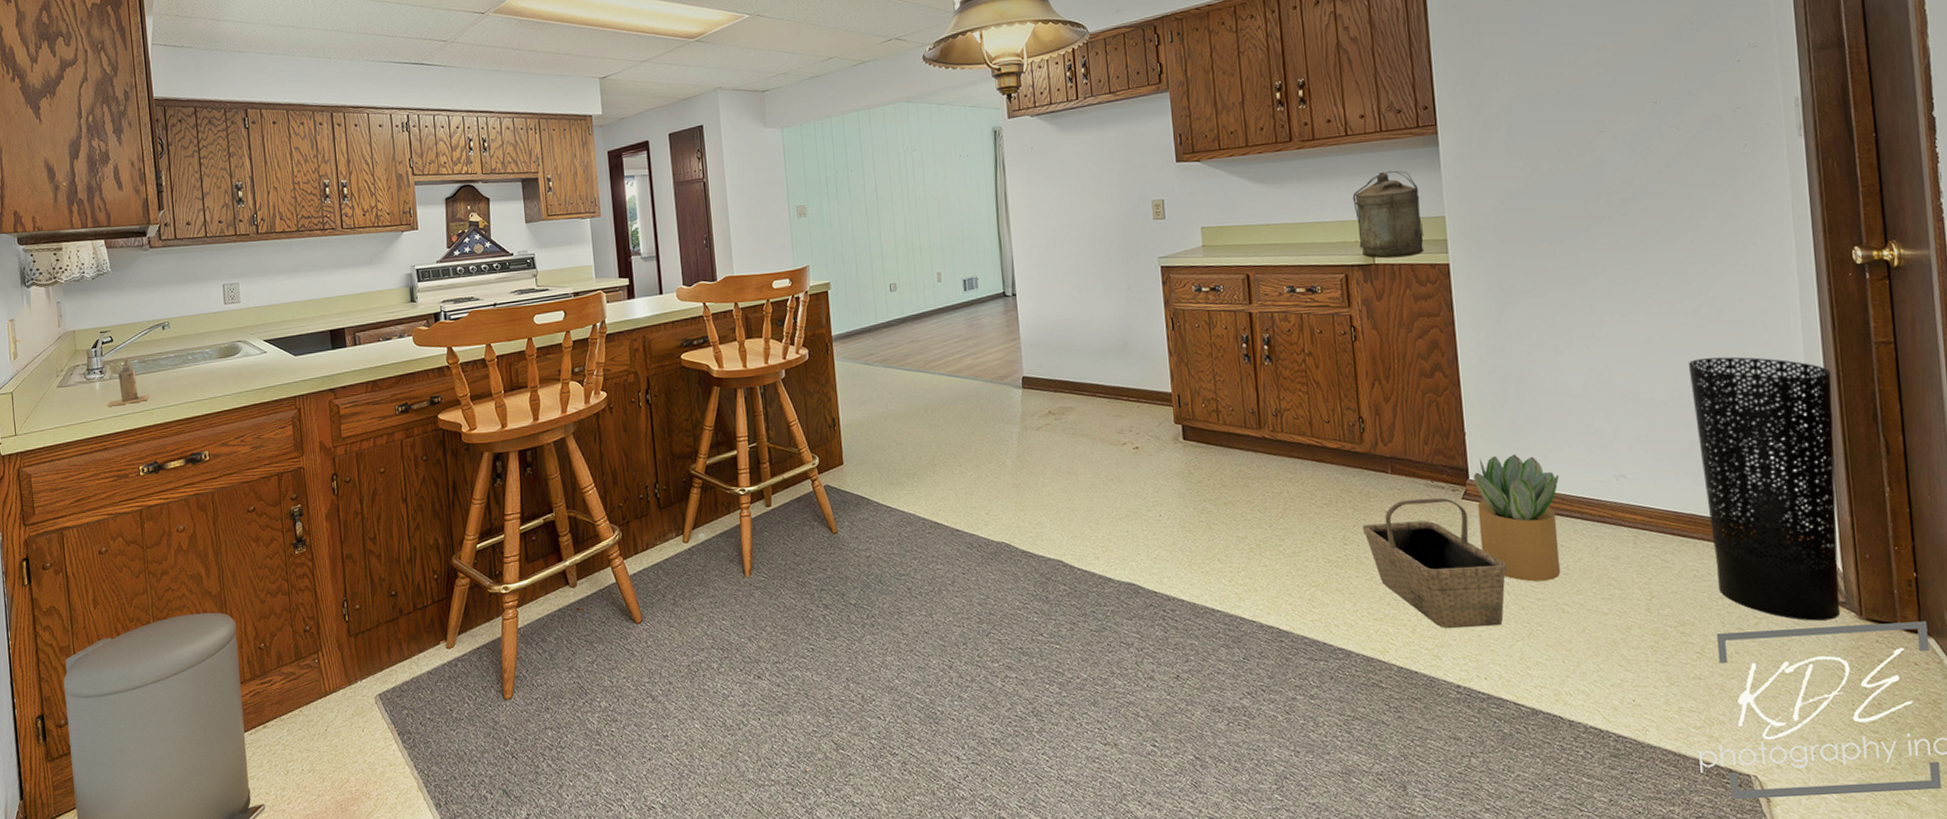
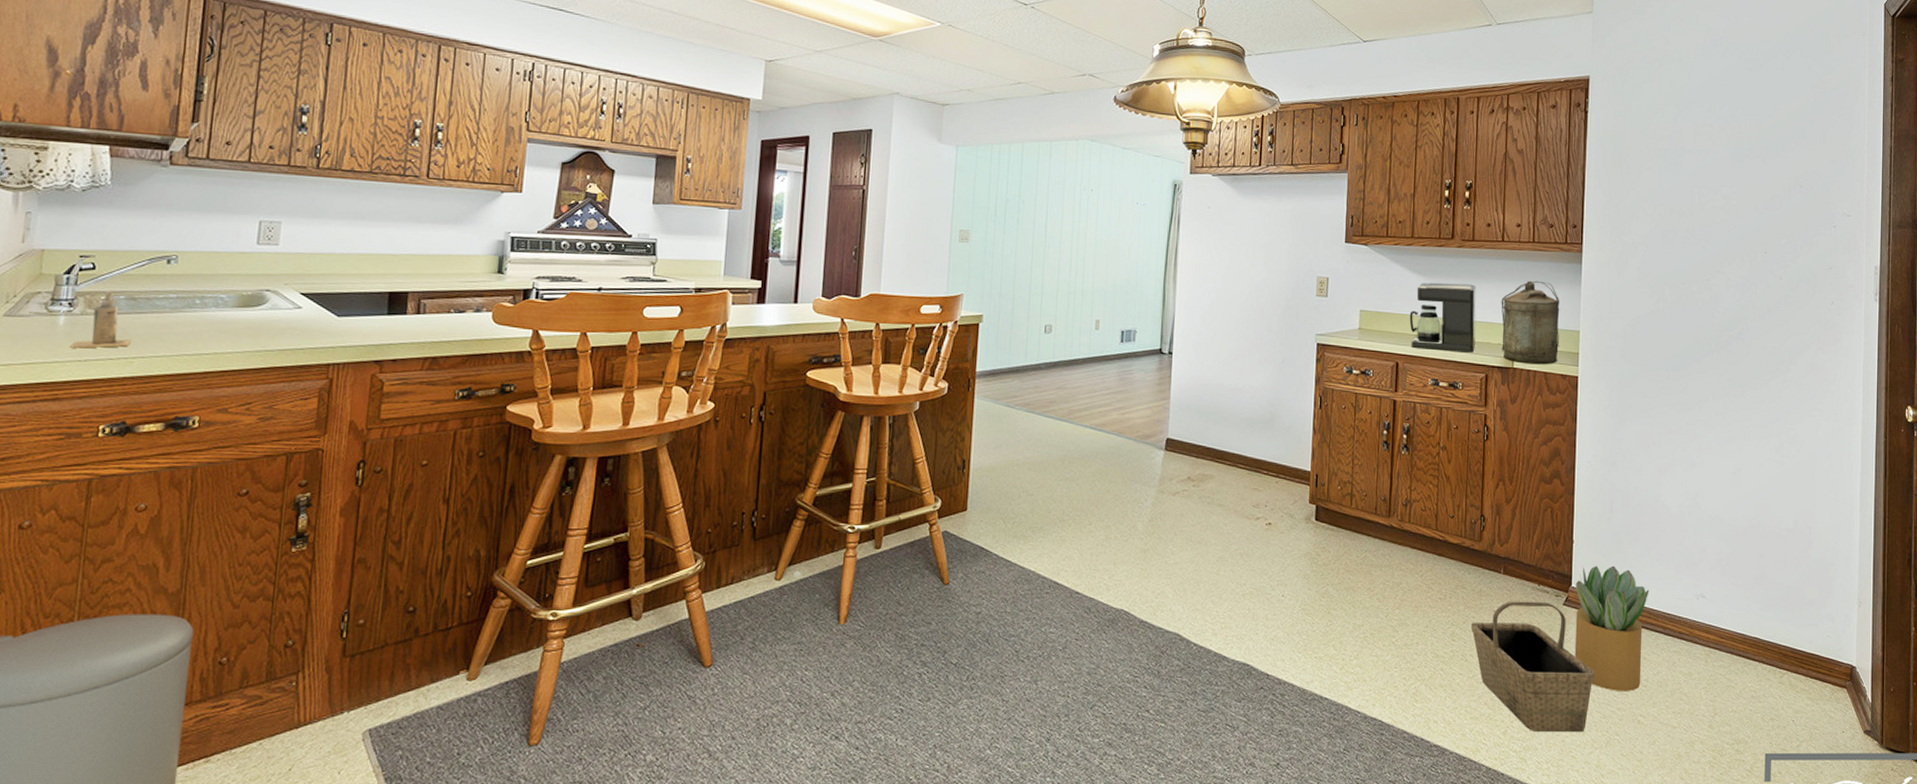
coffee maker: none [1254,184,1330,259] -> present [1409,282,1476,353]
umbrella stand: present [1688,357,1841,621] -> none [1767,493,1879,747]

